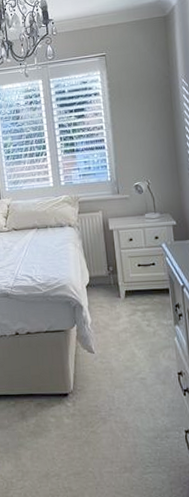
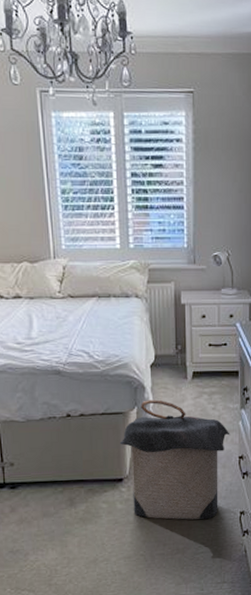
laundry hamper: none [63,317,167,438] -> present [119,399,230,520]

